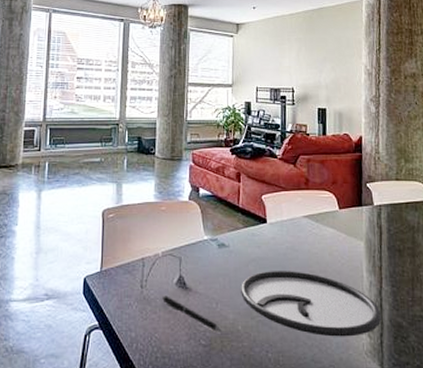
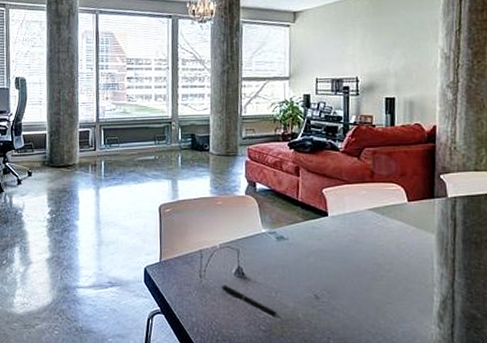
plate: present [241,271,382,337] -> none [301,263,453,327]

